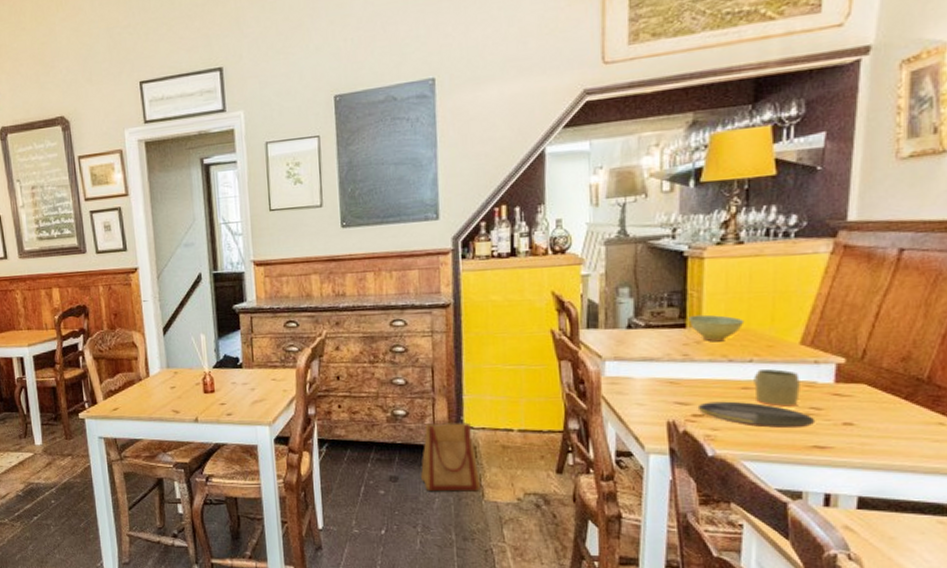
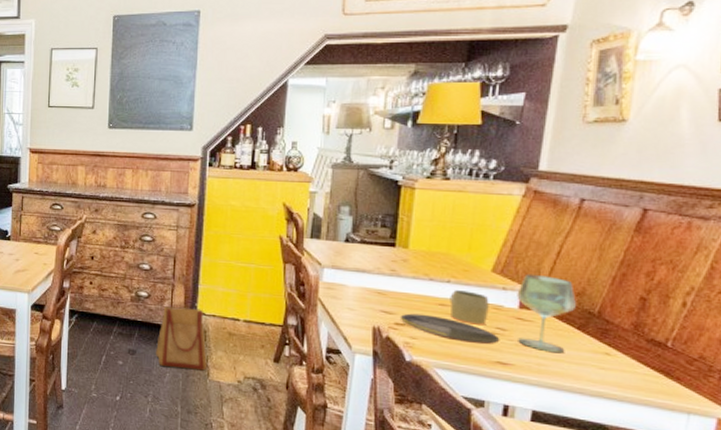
bowl: present [689,314,745,342] -> none [398,236,446,262]
wine glass: none [831,341,903,429] -> present [517,274,577,354]

